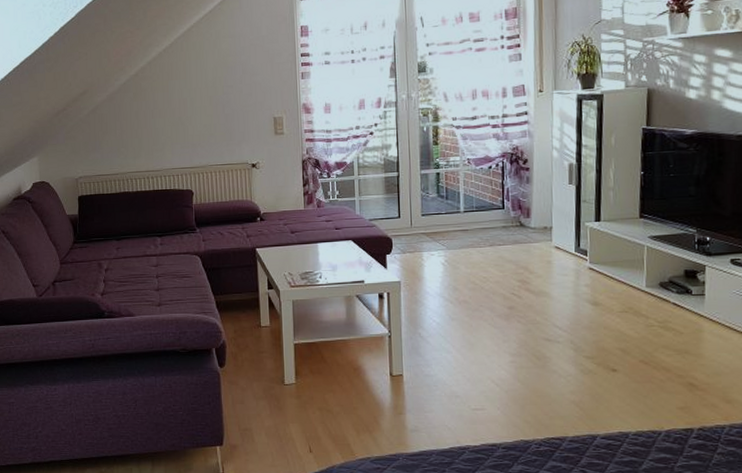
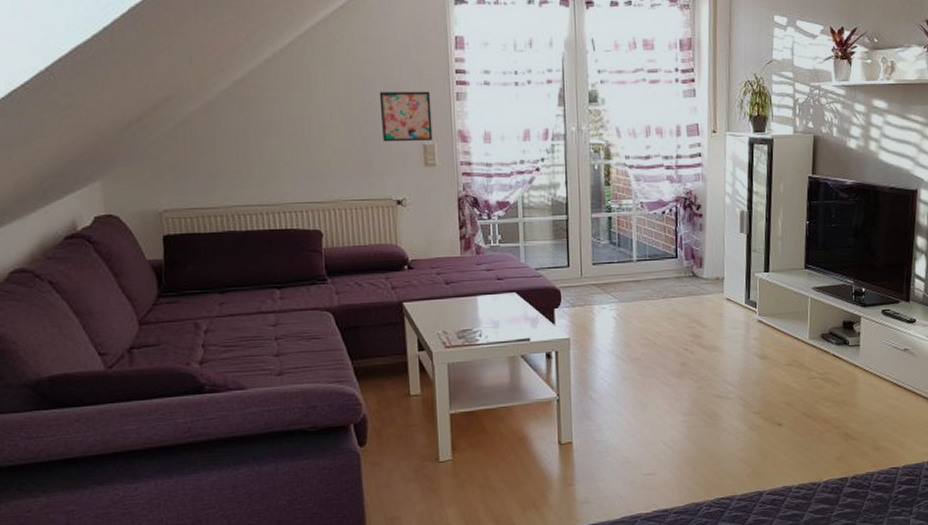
wall art: none [239,73,282,117] -> present [379,91,433,142]

